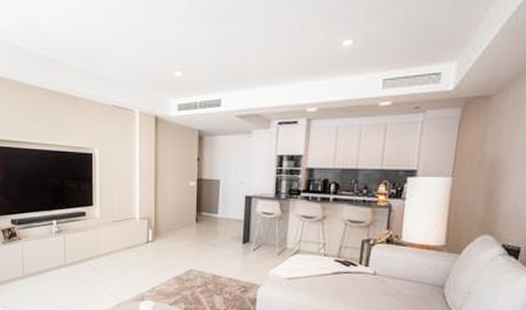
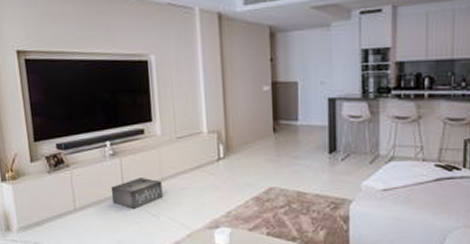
speaker: none [54,253,98,279] -> present [110,178,163,209]

